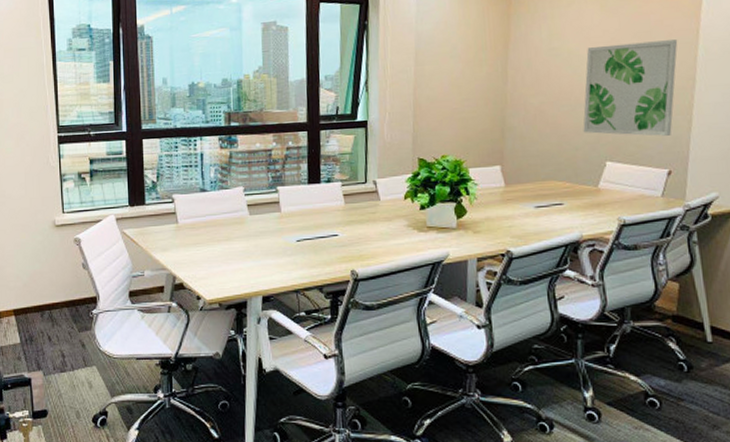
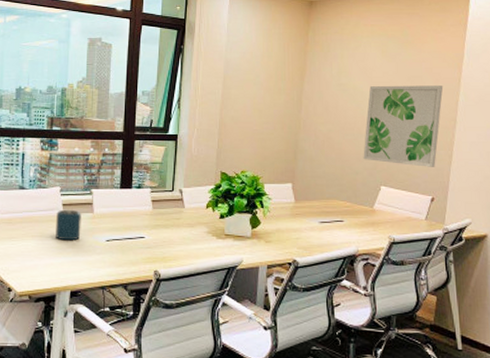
speaker: none [241,210,269,244] -> present [54,209,81,241]

